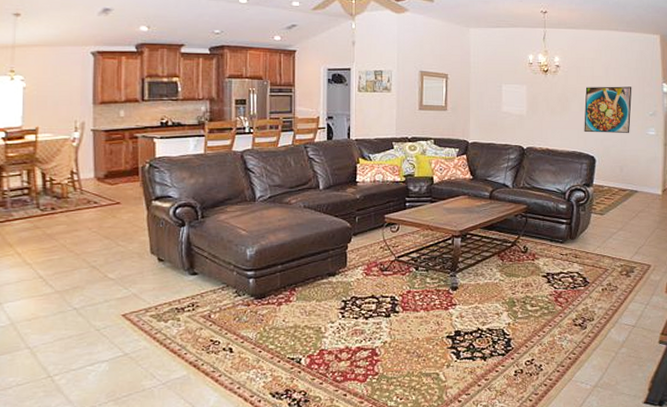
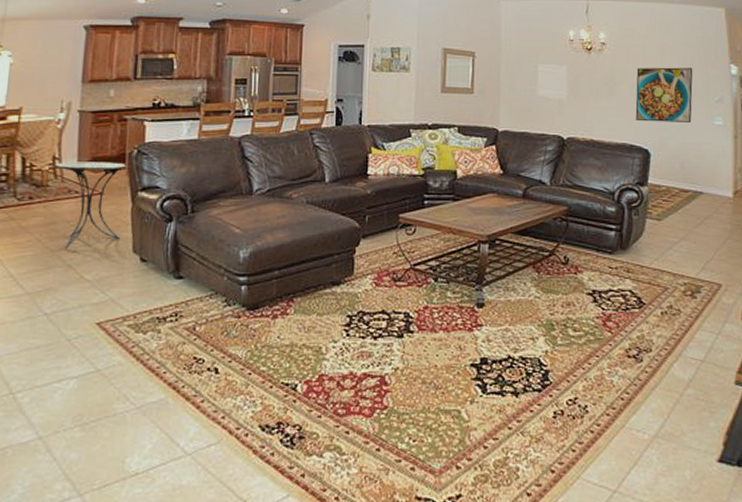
side table: none [73,175,140,251] -> present [55,161,126,247]

